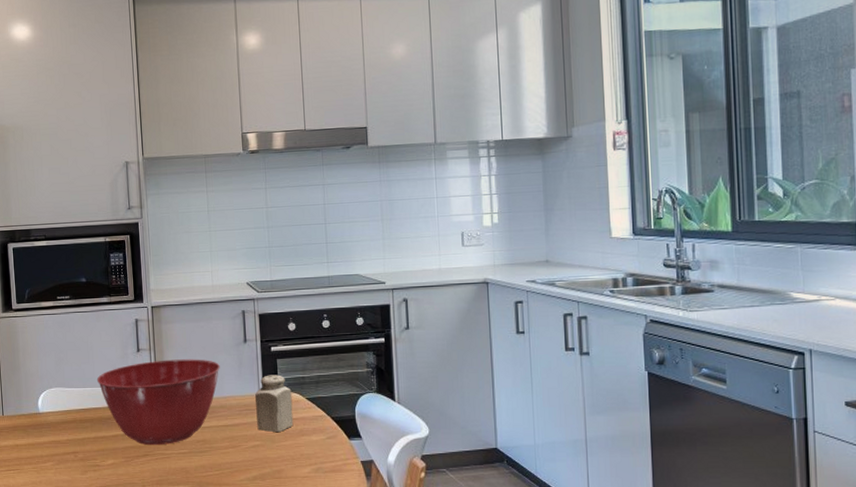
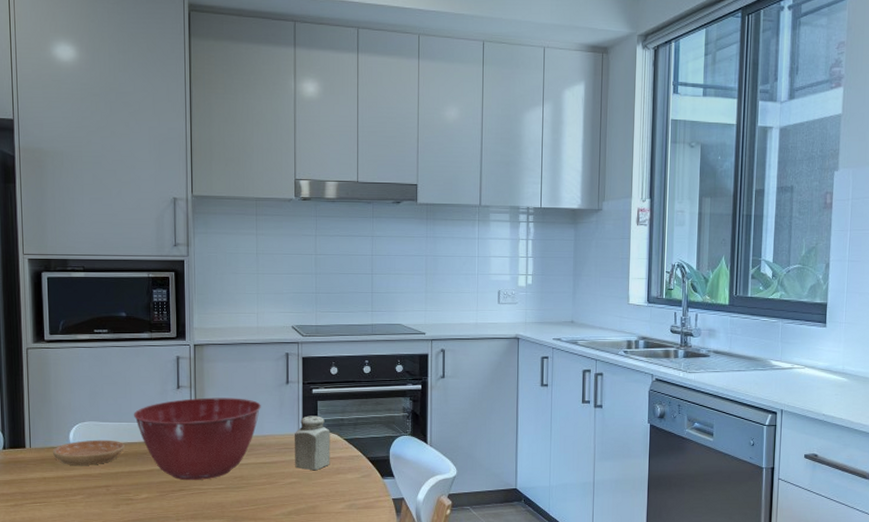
saucer: none [23,405,90,432] -> present [52,439,125,465]

